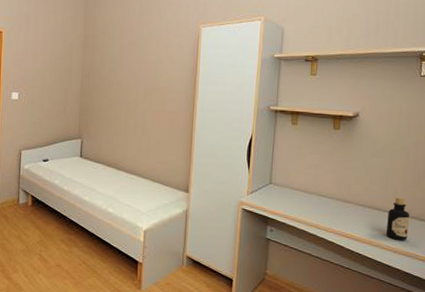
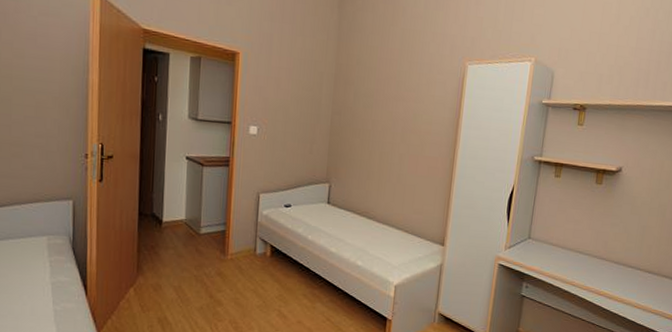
bottle: present [385,197,410,240] -> none [637,255,662,298]

